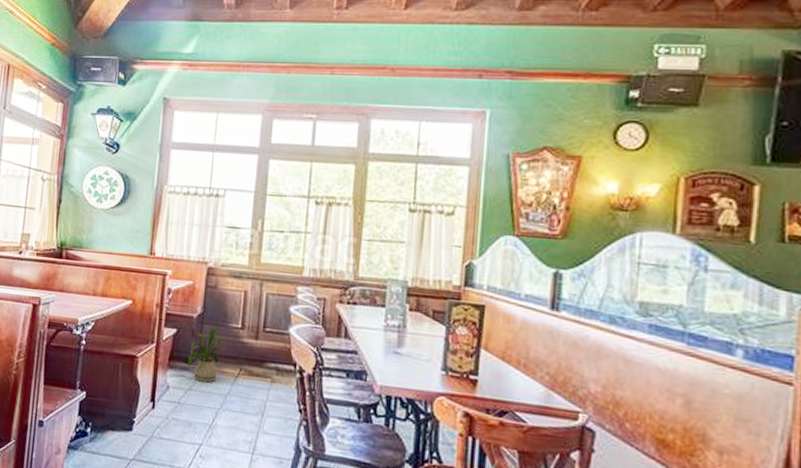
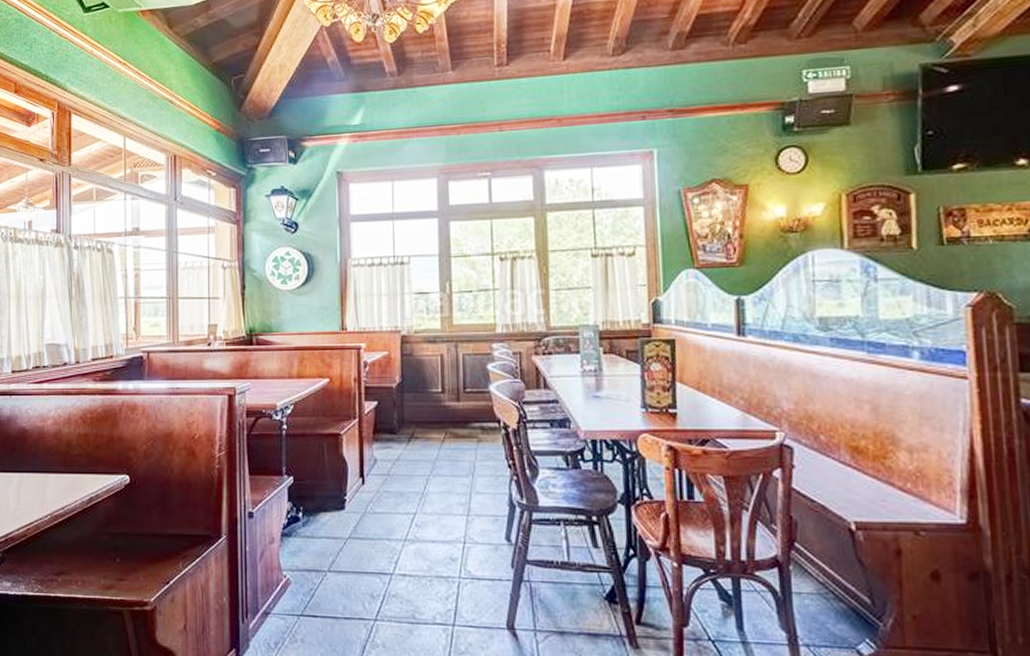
house plant: present [187,326,225,383] -> none [391,393,429,451]

